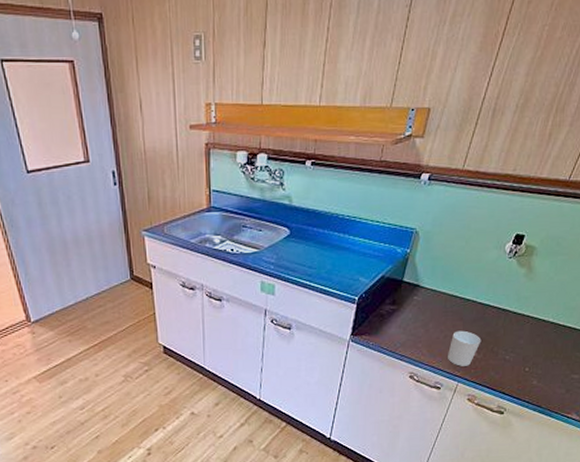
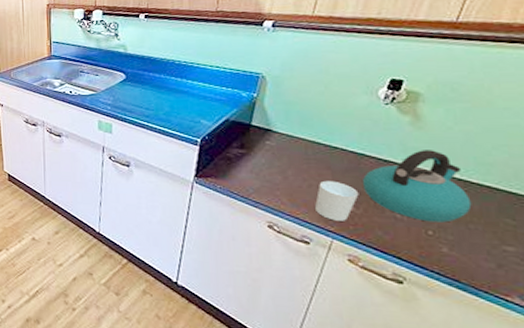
kettle: none [485,298,557,360] -> present [363,150,472,223]

